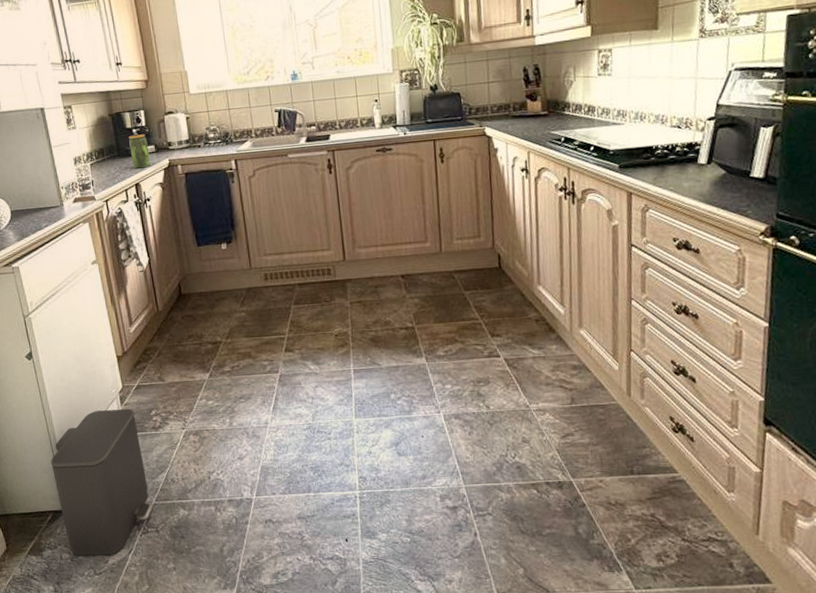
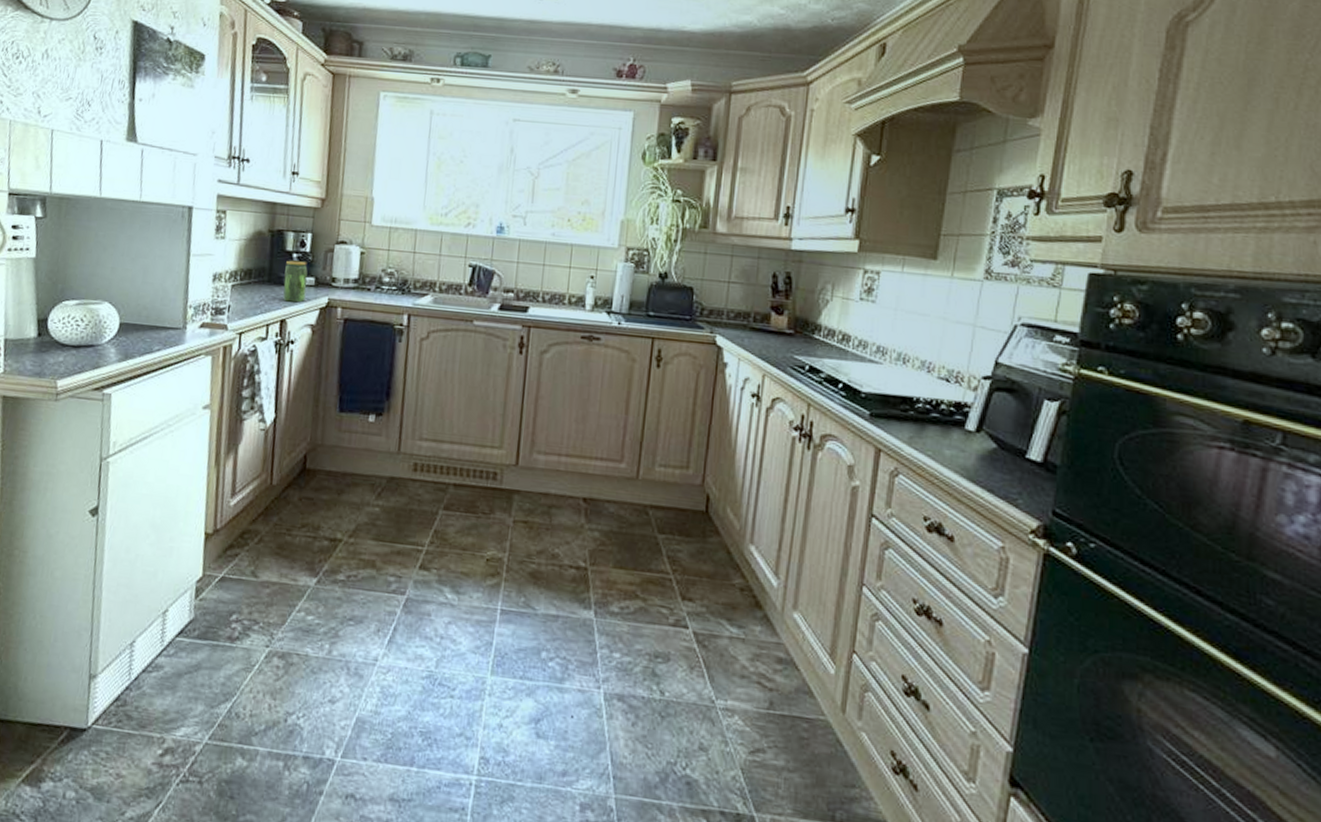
pedal bin: present [51,408,154,556] -> none [78,600,210,806]

